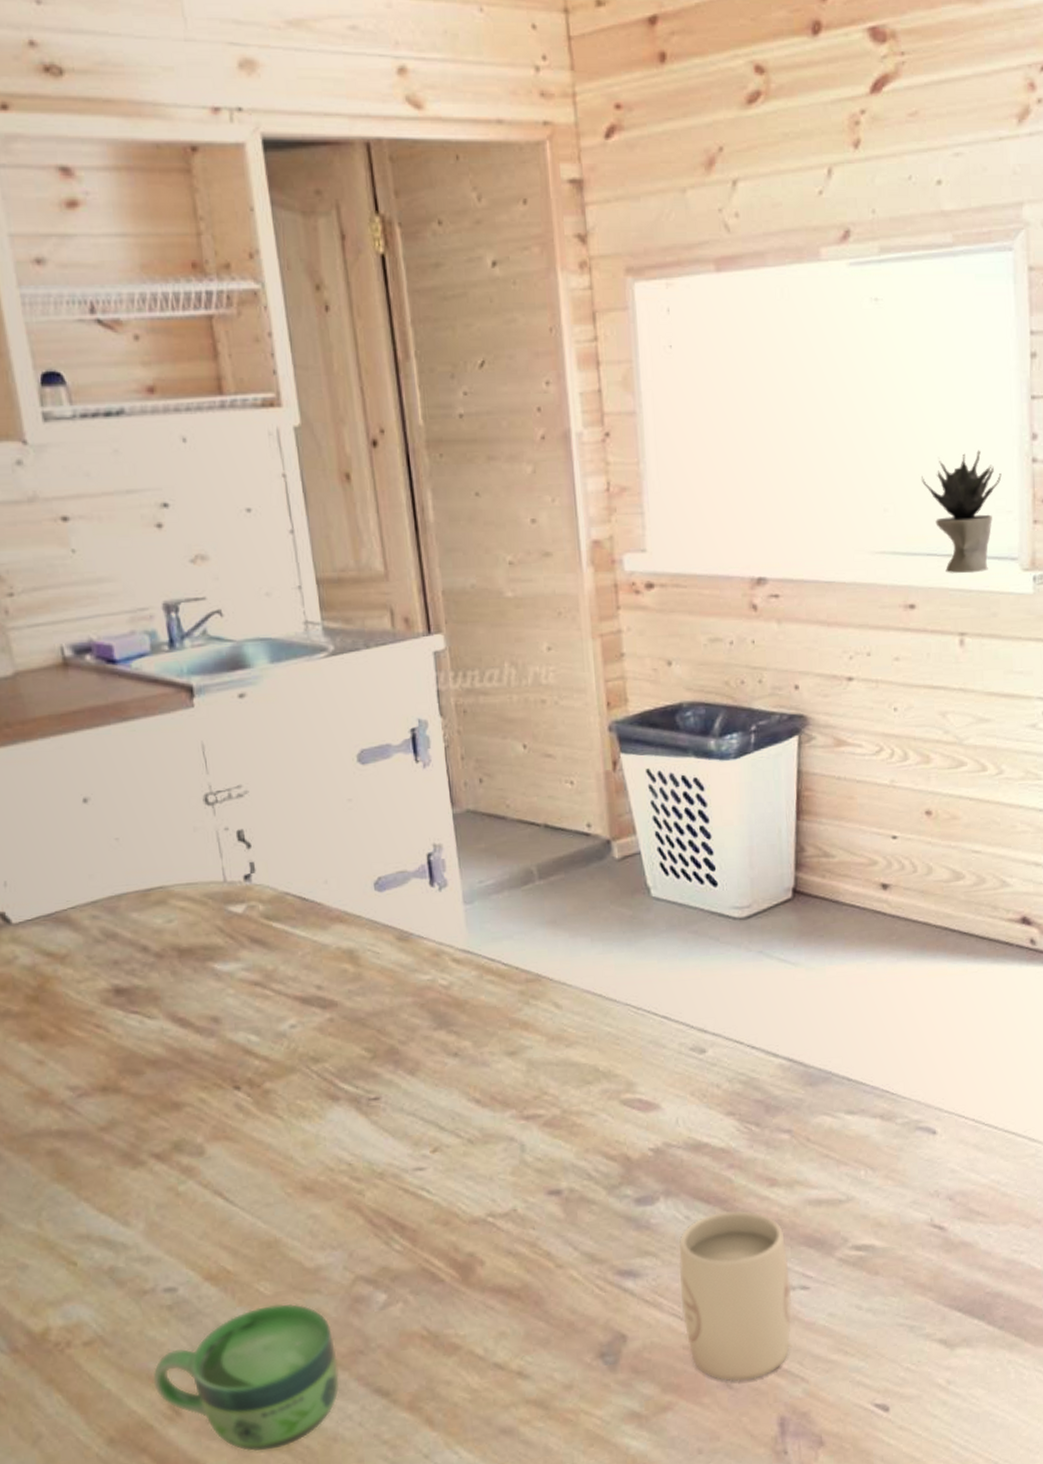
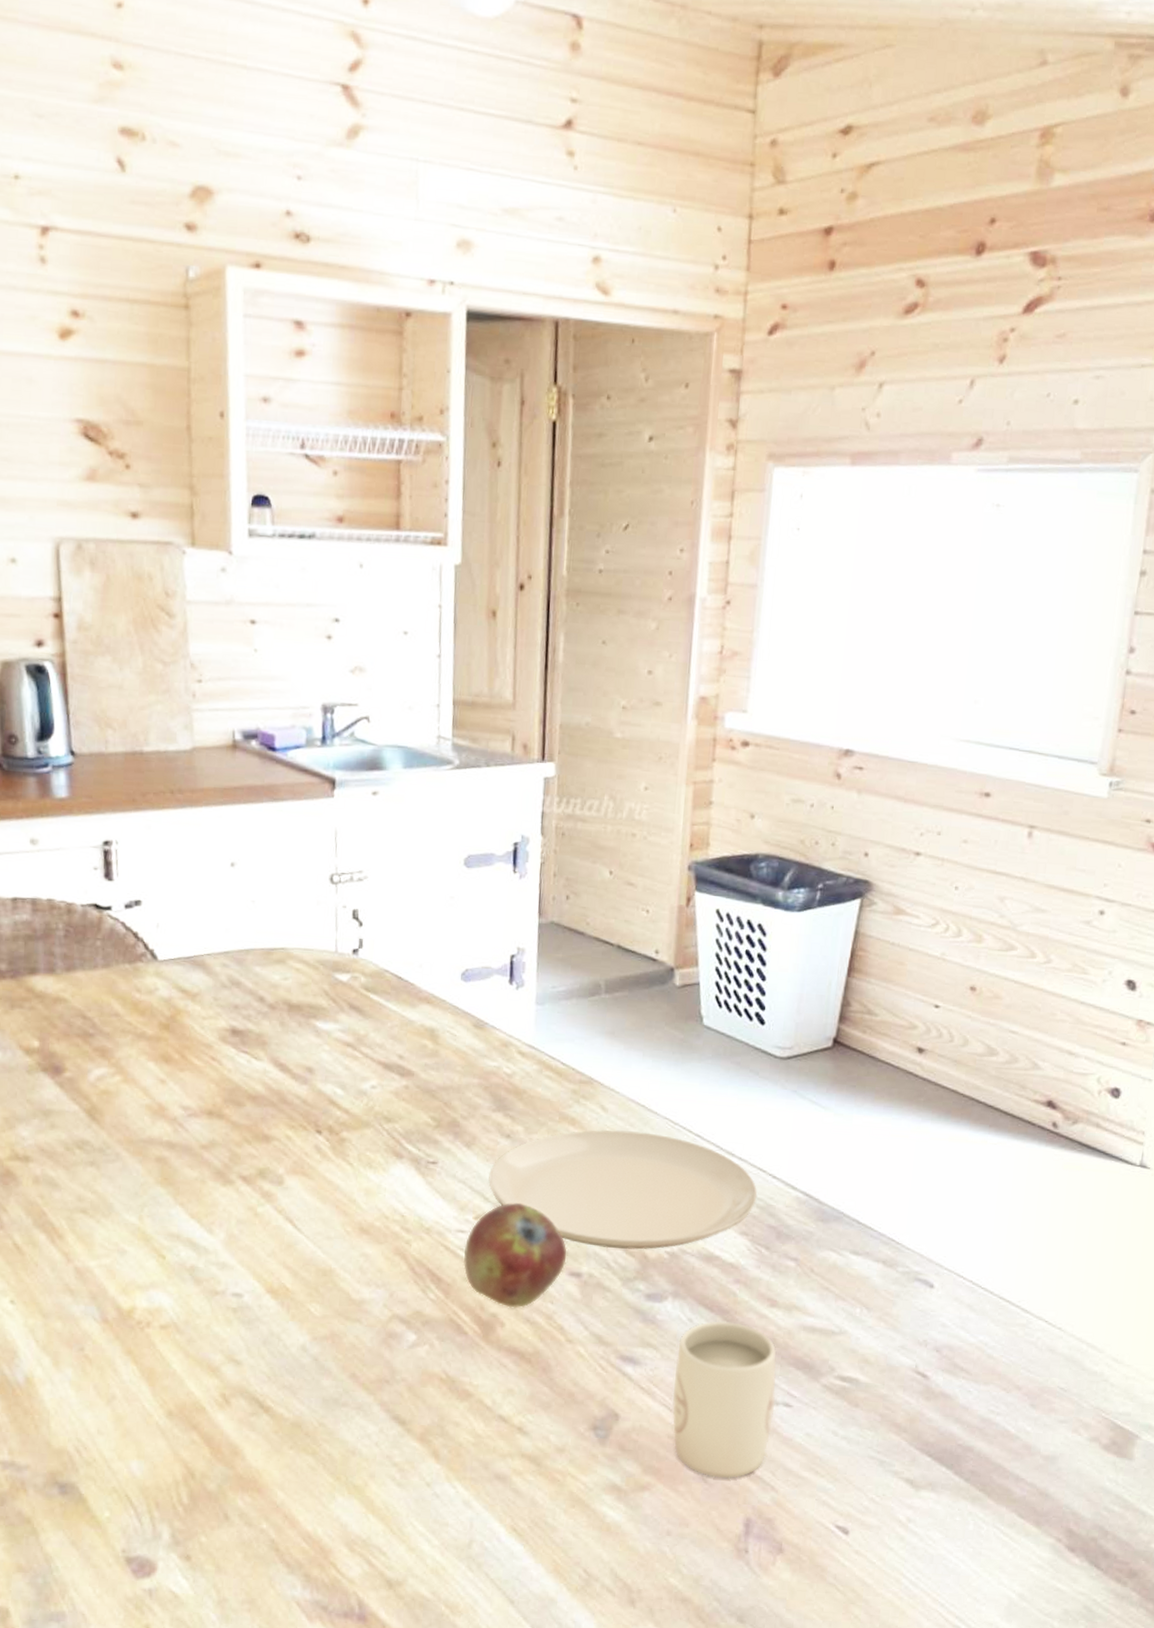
cup: present [153,1303,340,1452] -> none [211,1325,367,1450]
fruit: none [425,1126,543,1243] -> present [463,1203,567,1308]
plate: none [441,1023,738,1158] -> present [488,1130,758,1250]
potted plant: present [922,450,1002,574] -> none [1015,657,1094,772]

